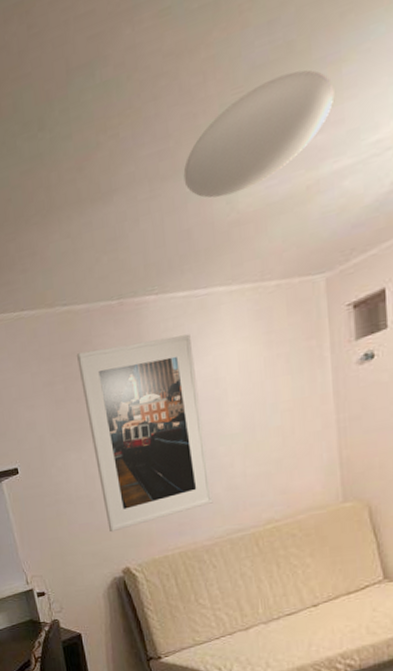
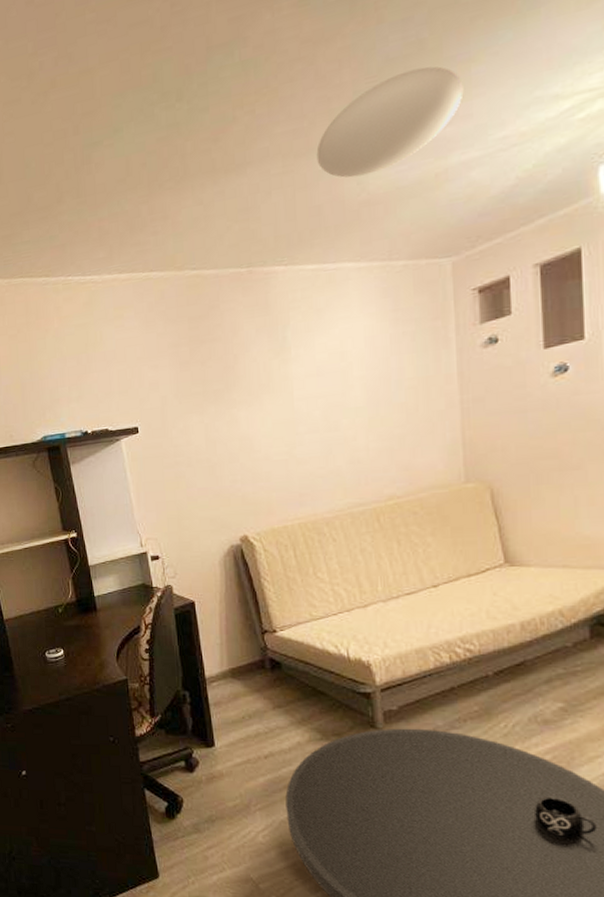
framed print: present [76,334,213,532] -> none [203,306,335,499]

